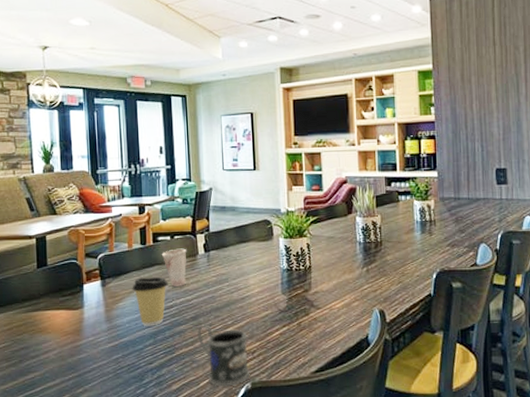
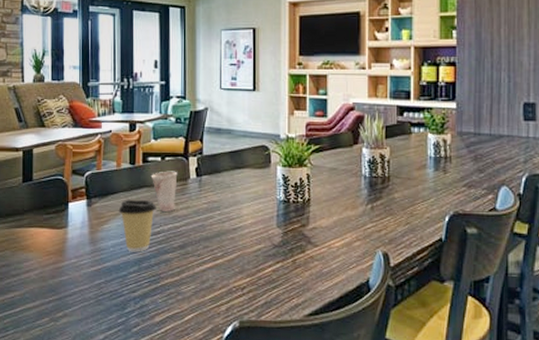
mug: present [197,324,250,387] -> none [184,254,238,323]

